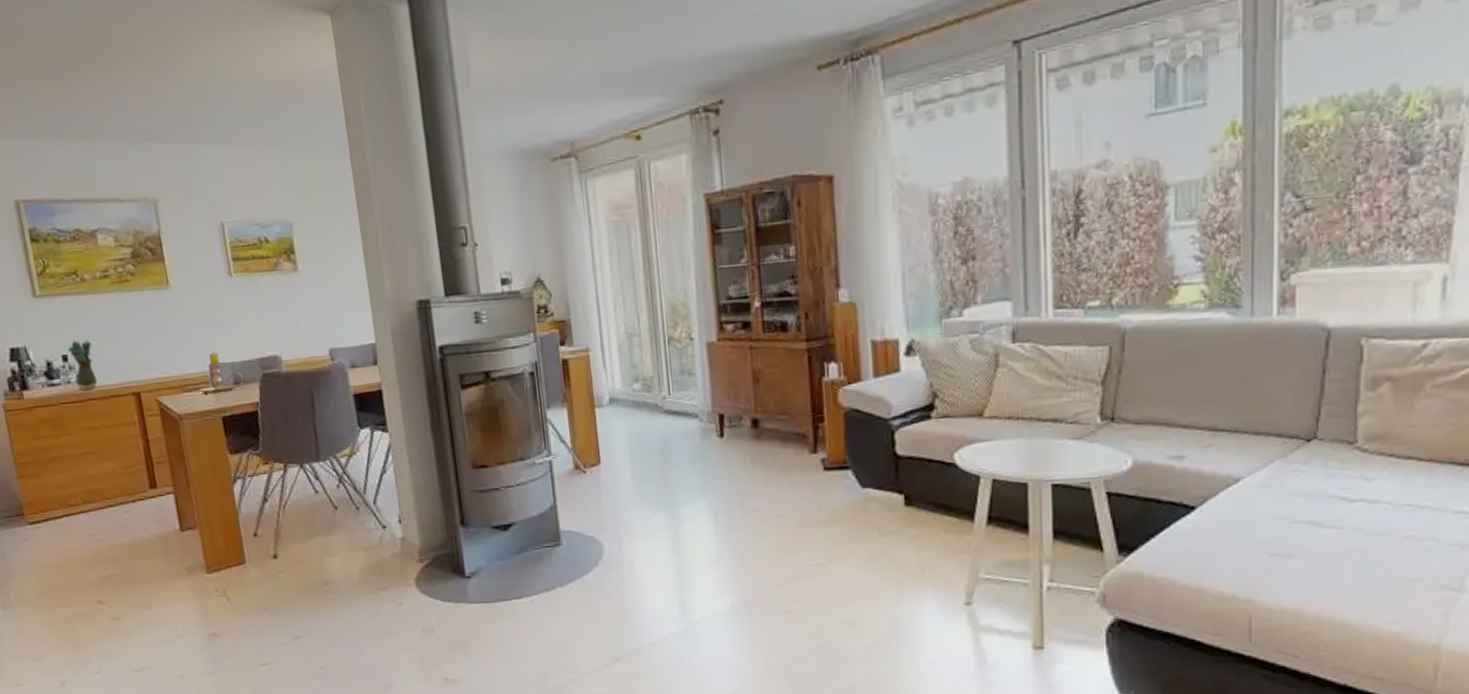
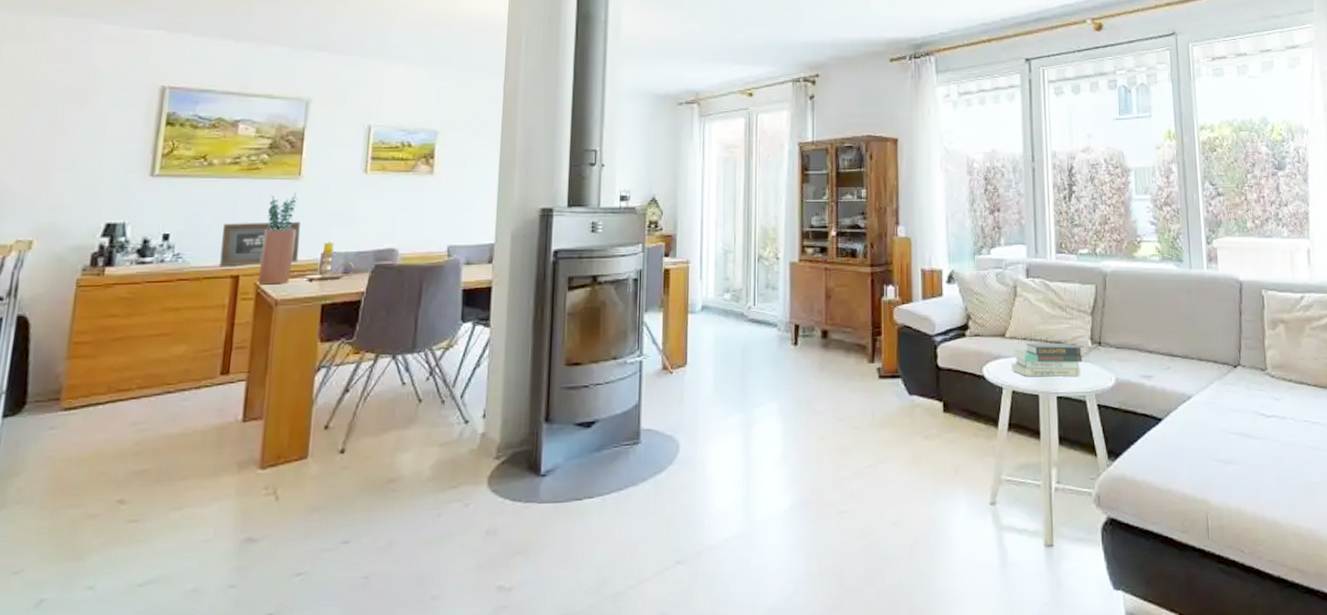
vase: present [68,340,98,393] -> none [170,220,201,272]
picture frame: none [112,333,190,384] -> present [220,221,301,266]
vase: none [147,303,187,401] -> present [257,193,298,285]
books: none [990,421,1087,463] -> present [1010,343,1082,377]

